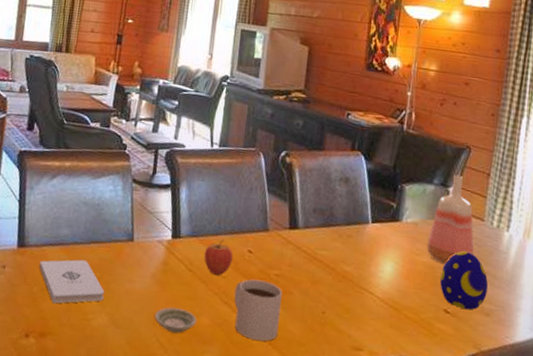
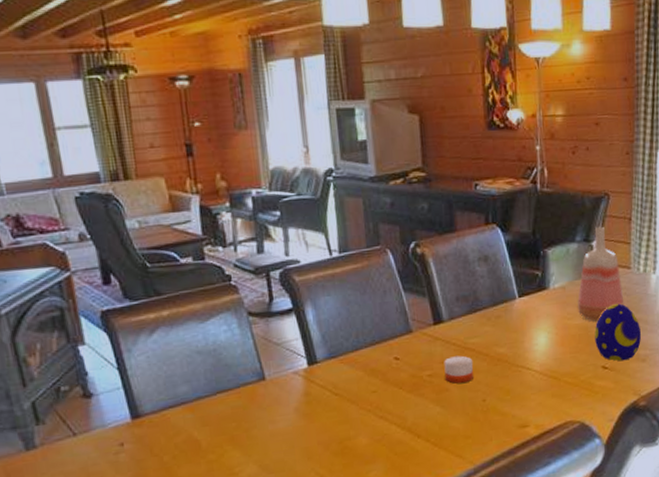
notepad: present [39,259,105,304] -> none [162,414,248,468]
saucer: present [154,307,197,333] -> none [308,435,355,462]
fruit: present [204,238,233,276] -> none [347,352,380,393]
mug: present [234,279,282,341] -> none [388,384,442,446]
candle: none [290,262,319,291] -> present [444,355,473,384]

